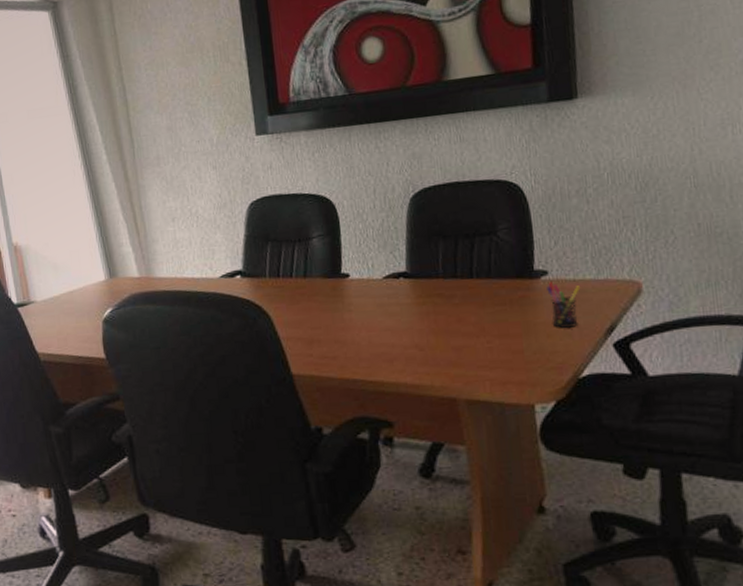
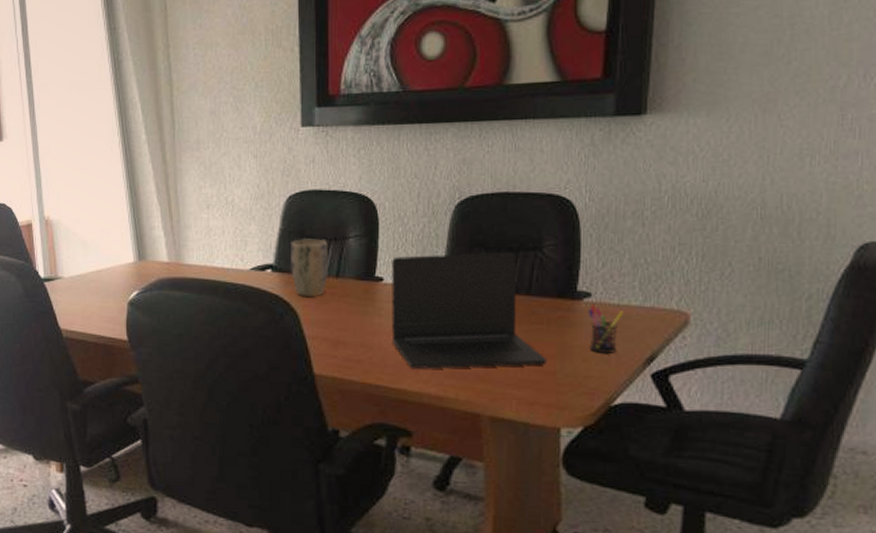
plant pot: none [256,241,296,299] -> present [289,239,329,298]
laptop: none [356,238,514,360] -> present [391,251,547,369]

